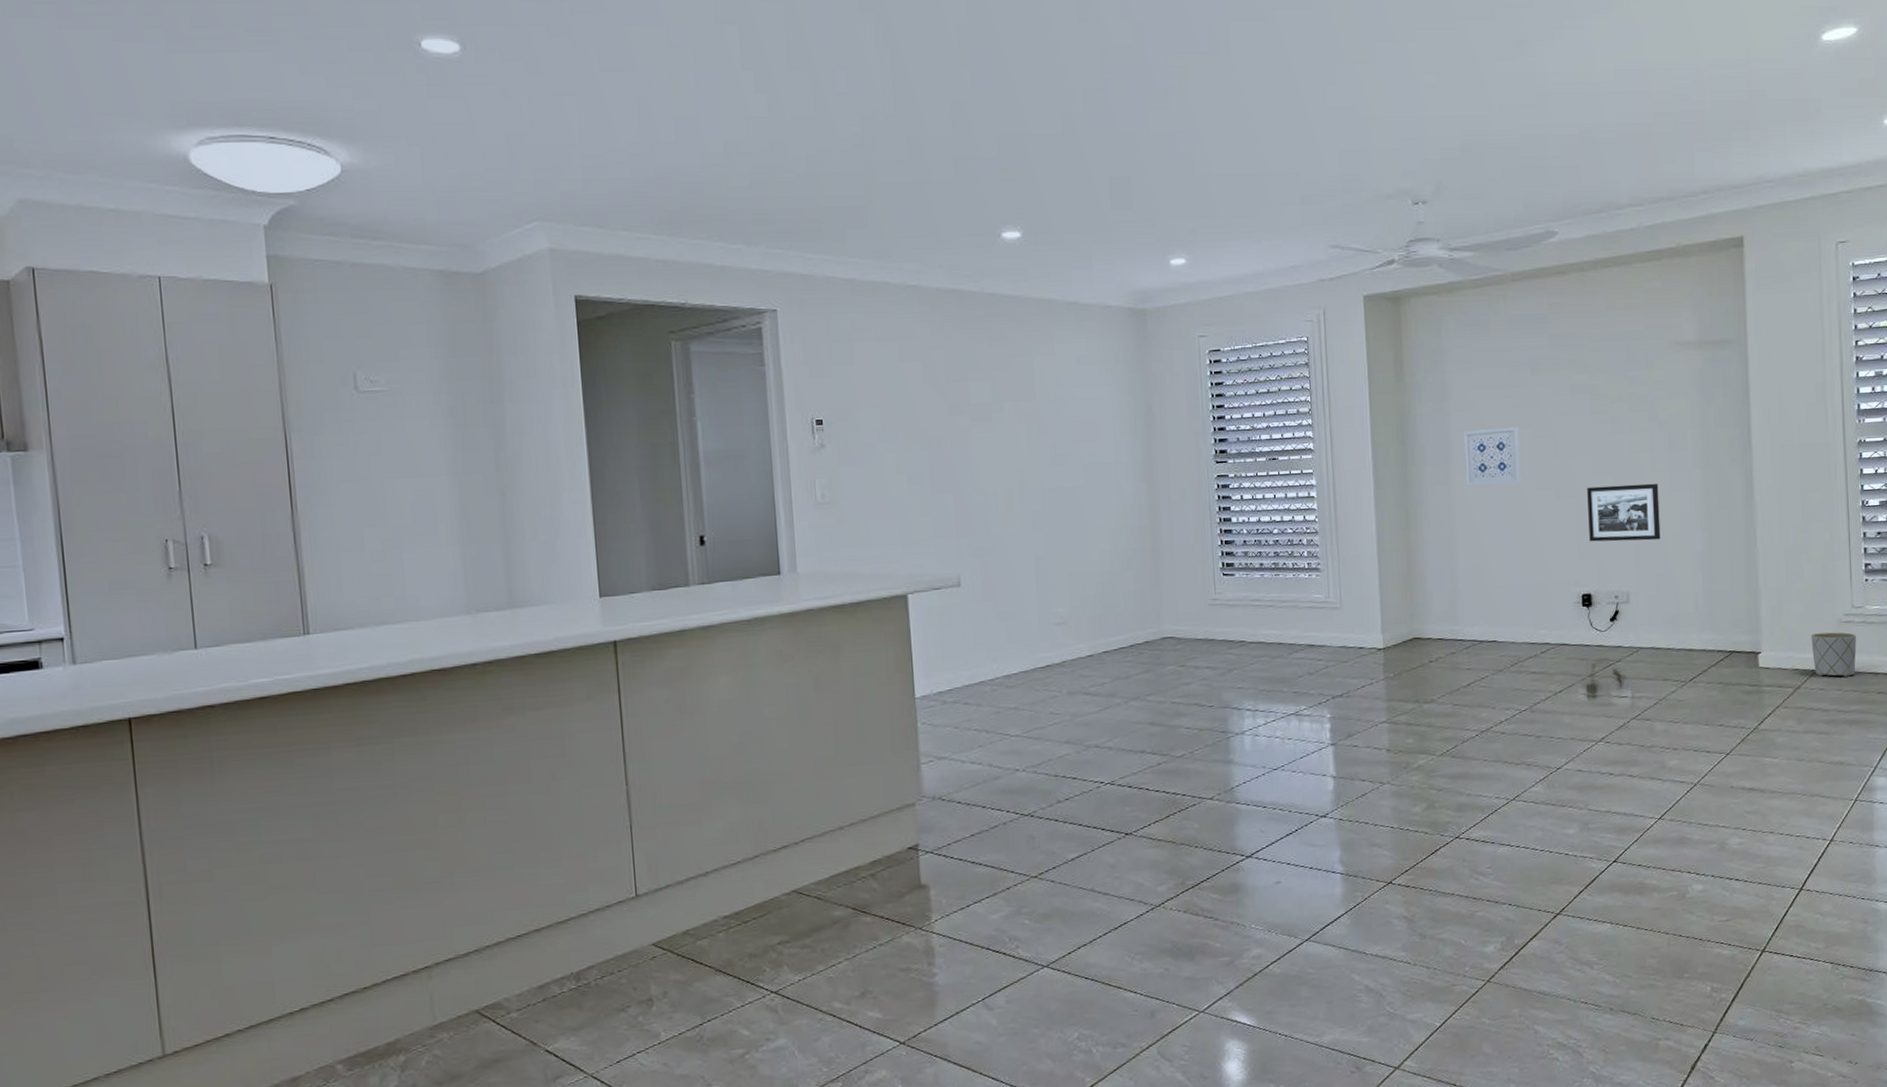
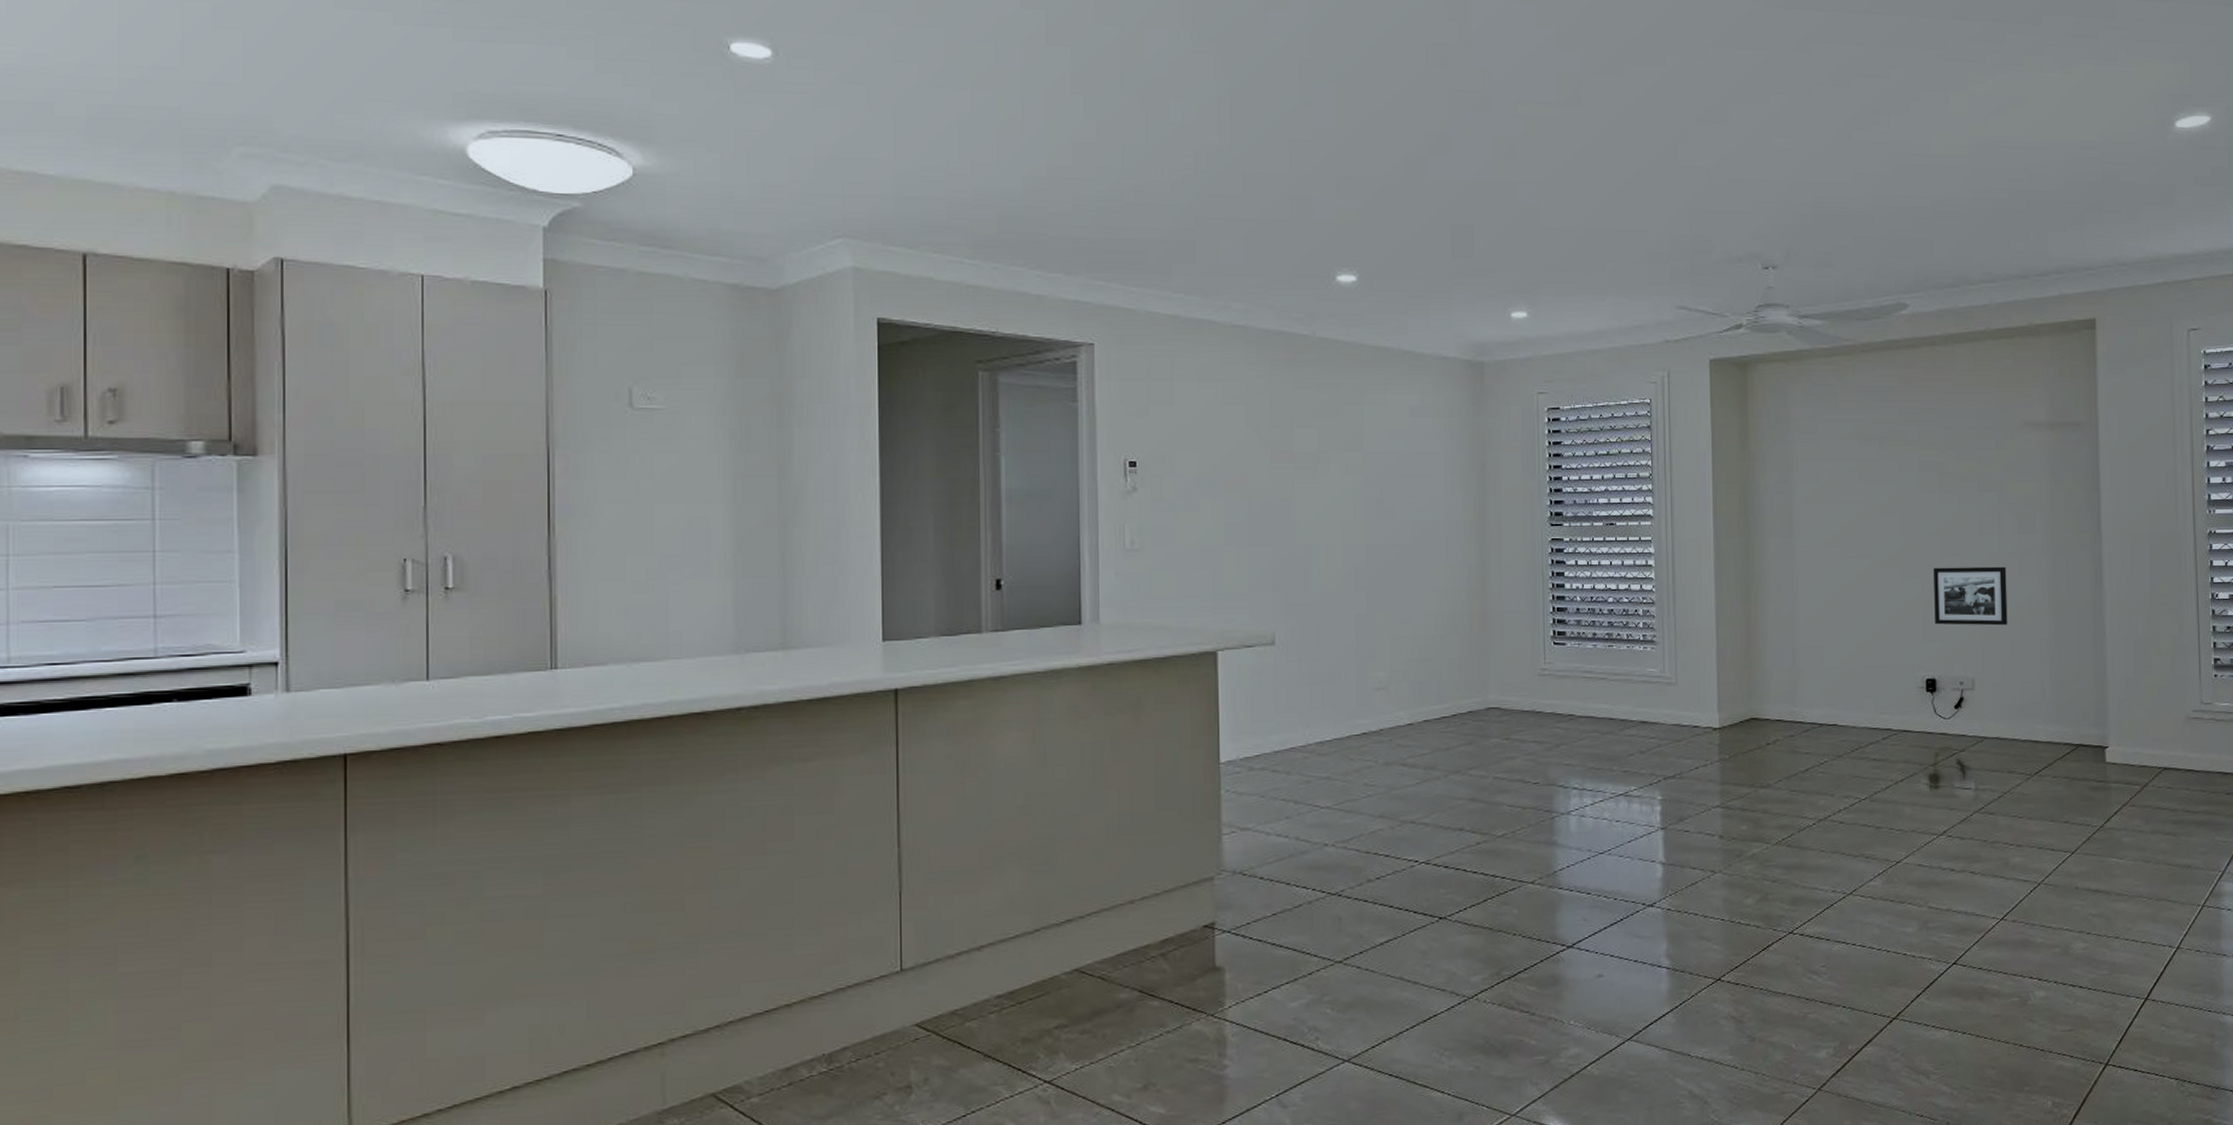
wall art: present [1463,426,1522,487] -> none [1808,502,1868,562]
planter: present [1811,632,1856,677] -> none [2159,728,2205,776]

